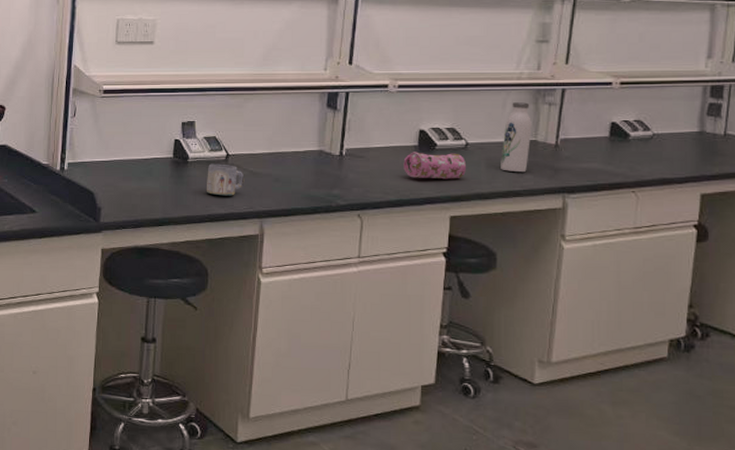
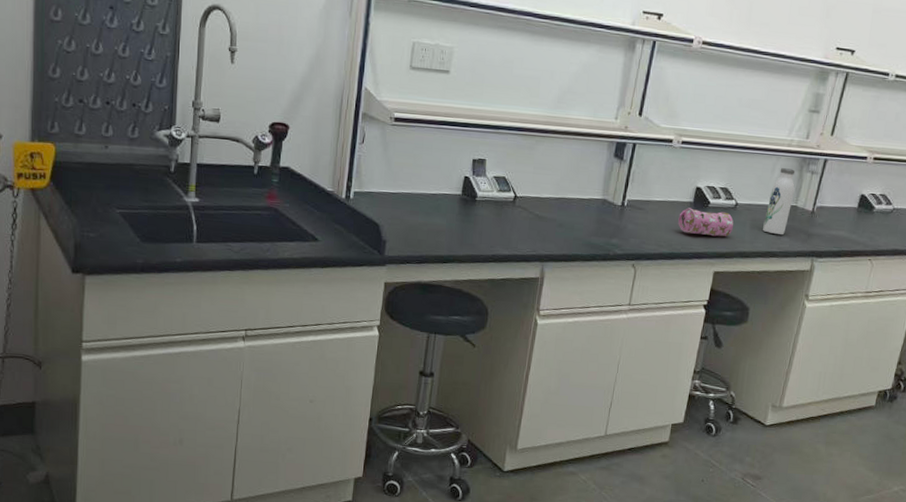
mug: present [207,164,245,196] -> none [492,204,530,238]

